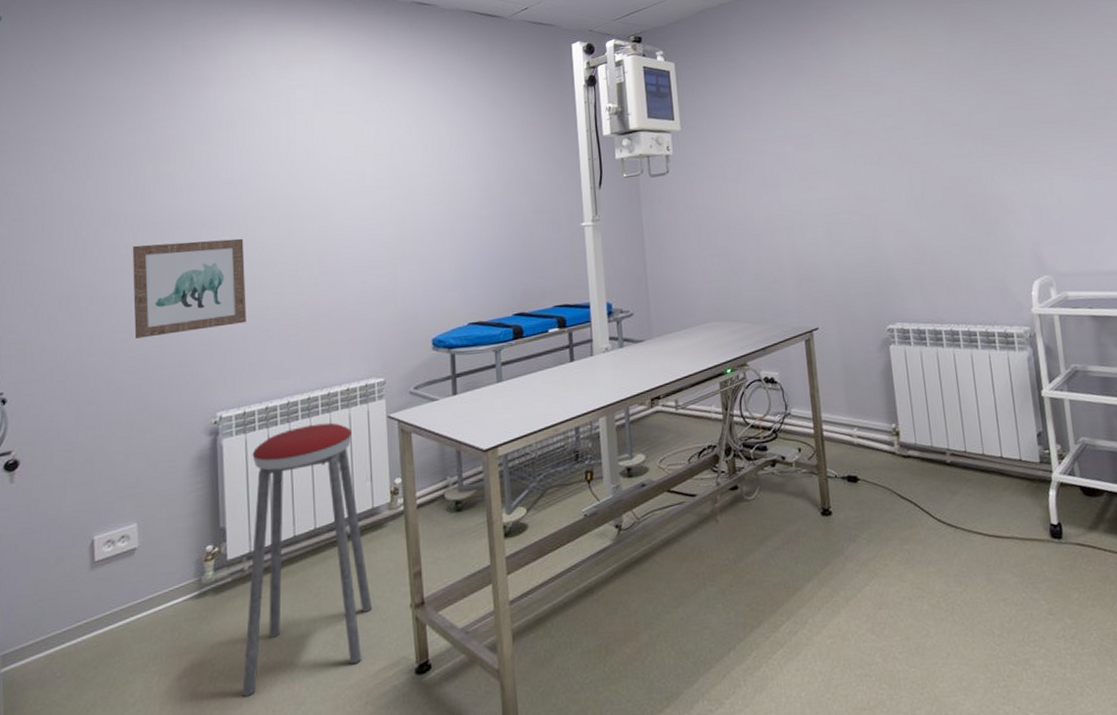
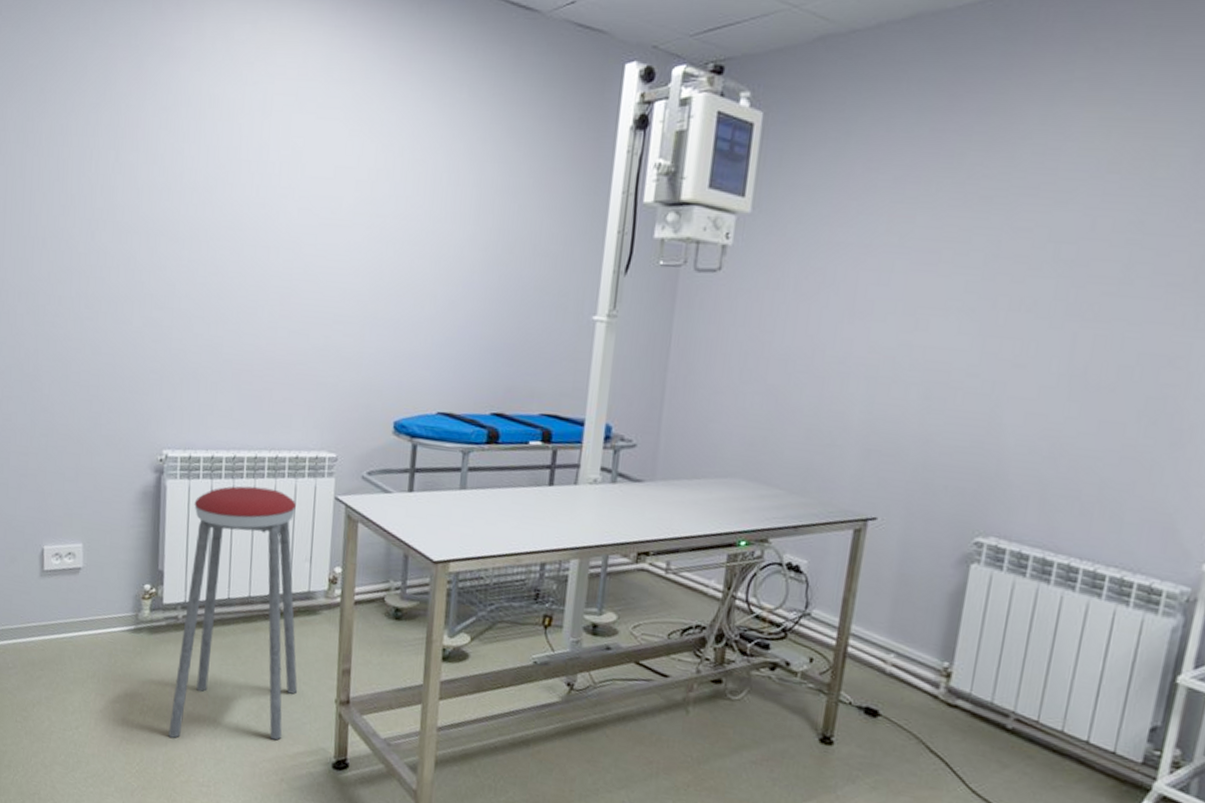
wall art: present [132,238,246,339] -> none [88,244,203,358]

